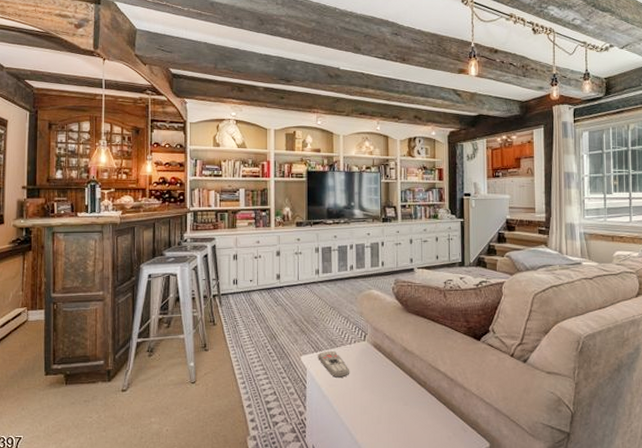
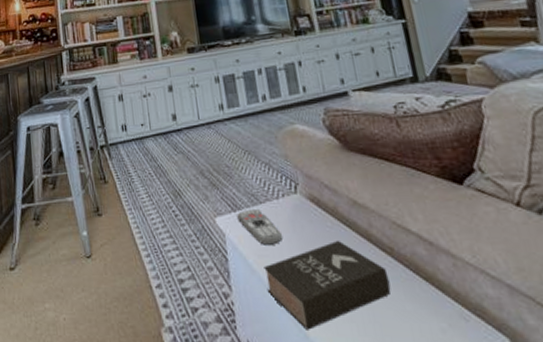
book: none [332,375,420,438] -> present [264,240,391,330]

